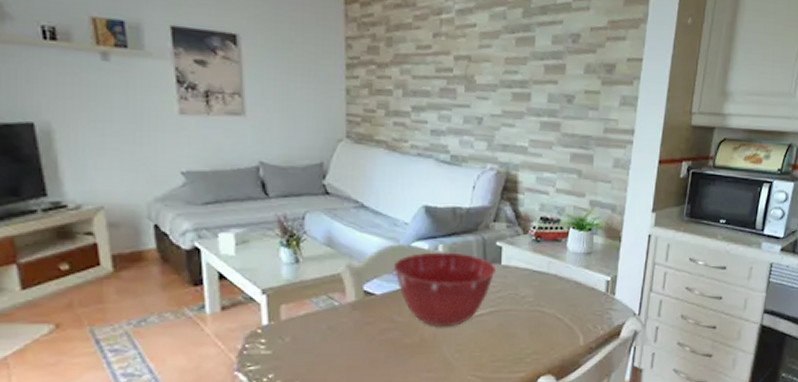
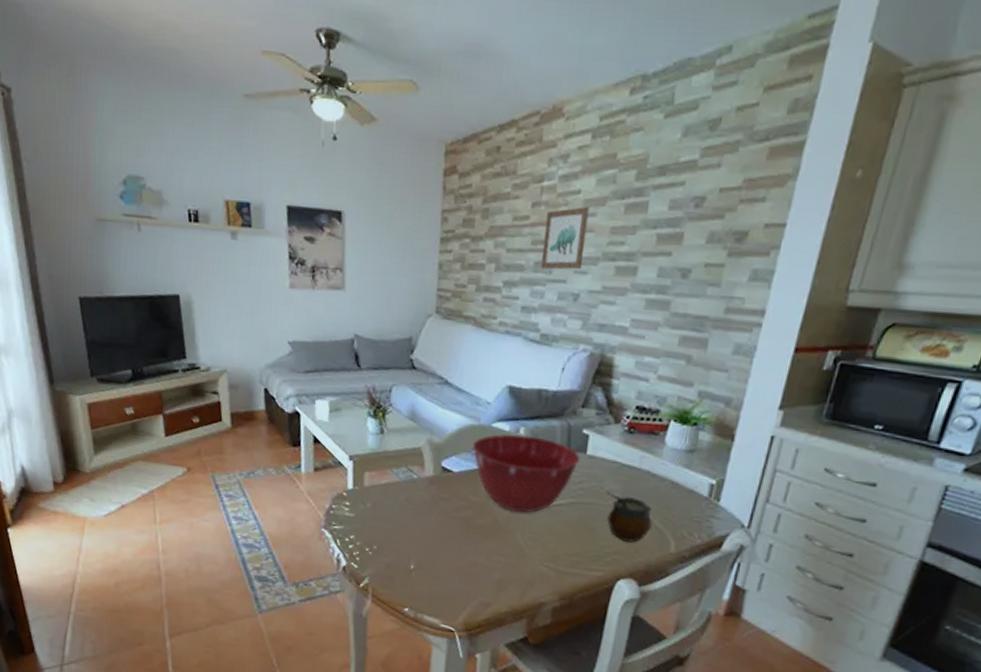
wall art: none [446,38,485,96] -> present [541,207,589,270]
gourd: none [522,298,563,341] -> present [607,492,652,543]

